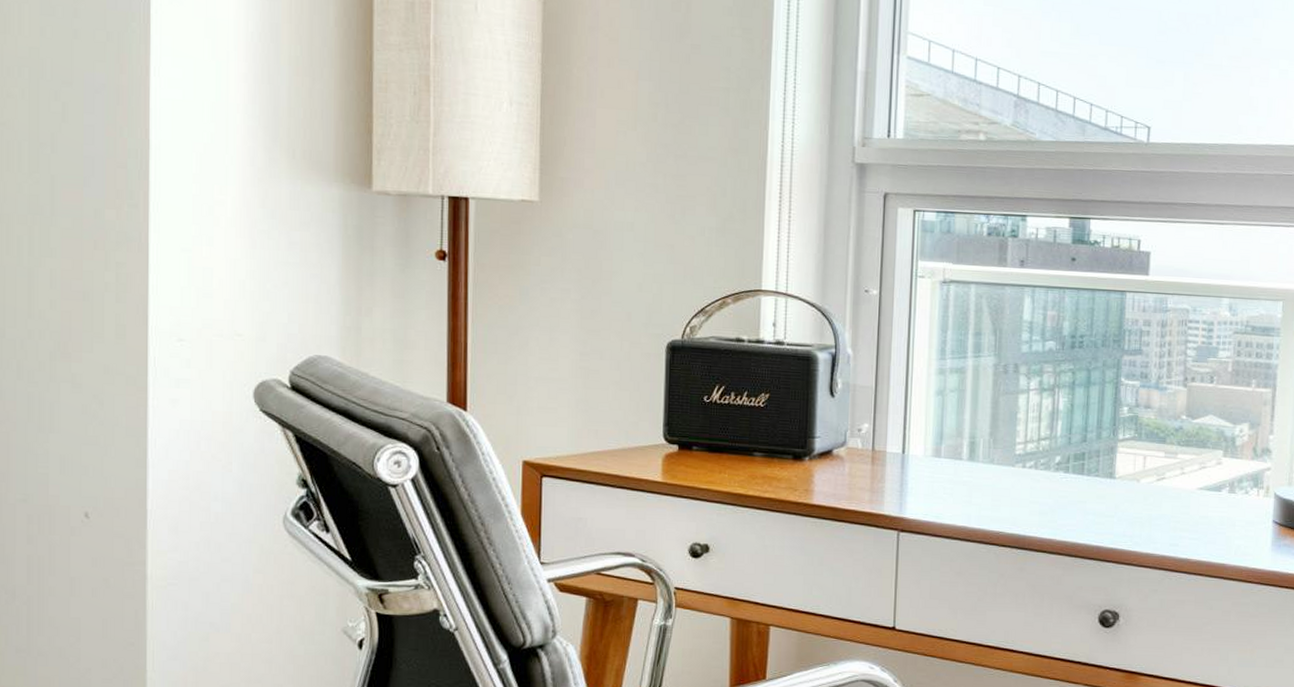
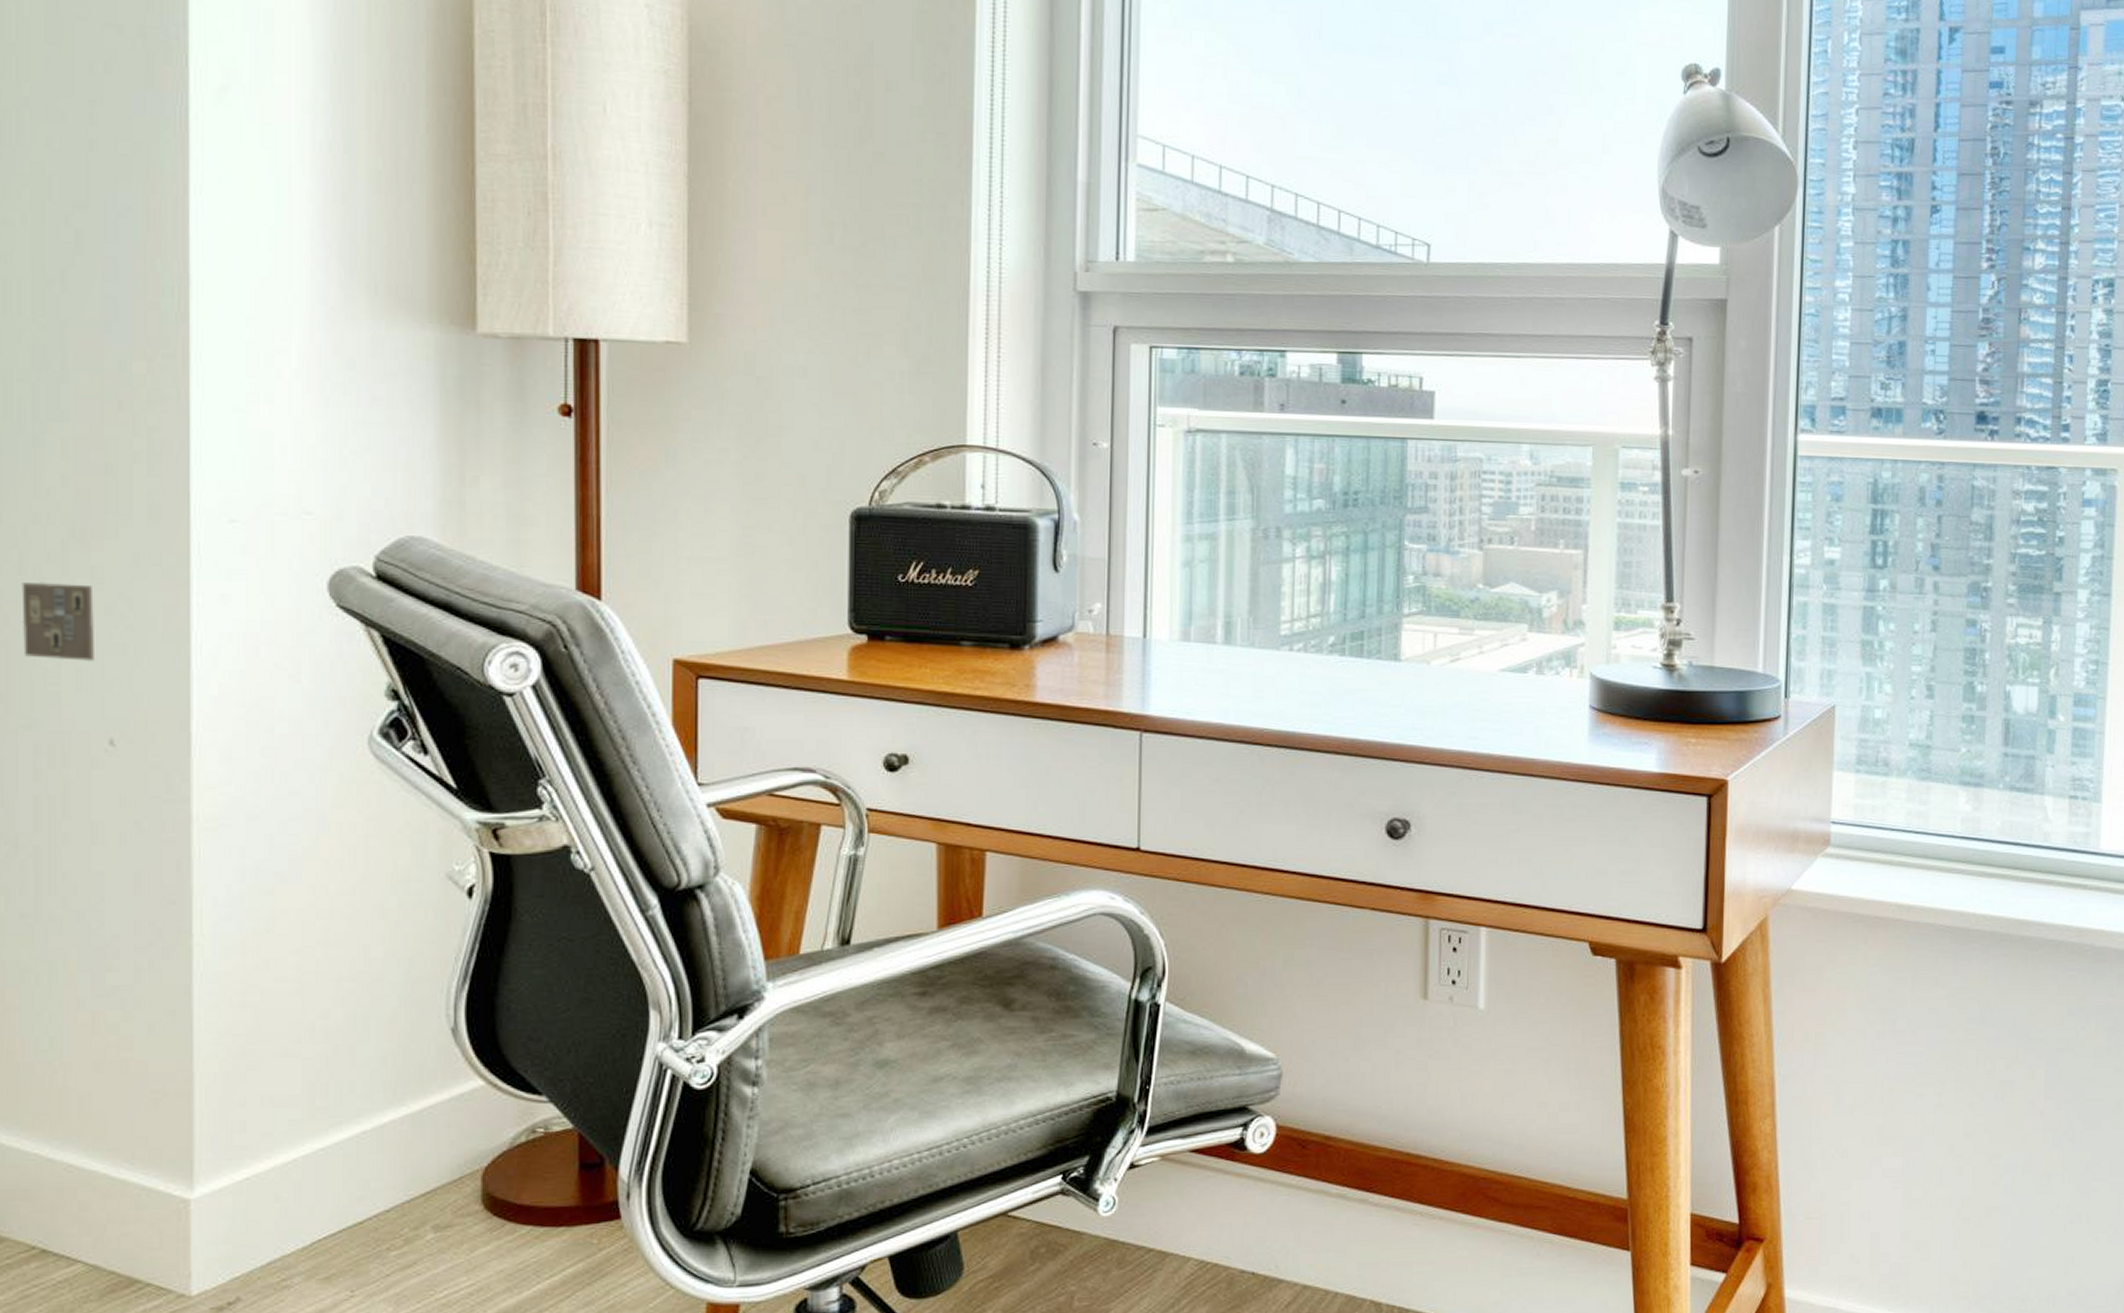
framed print: none [19,385,75,450] -> present [21,581,96,661]

